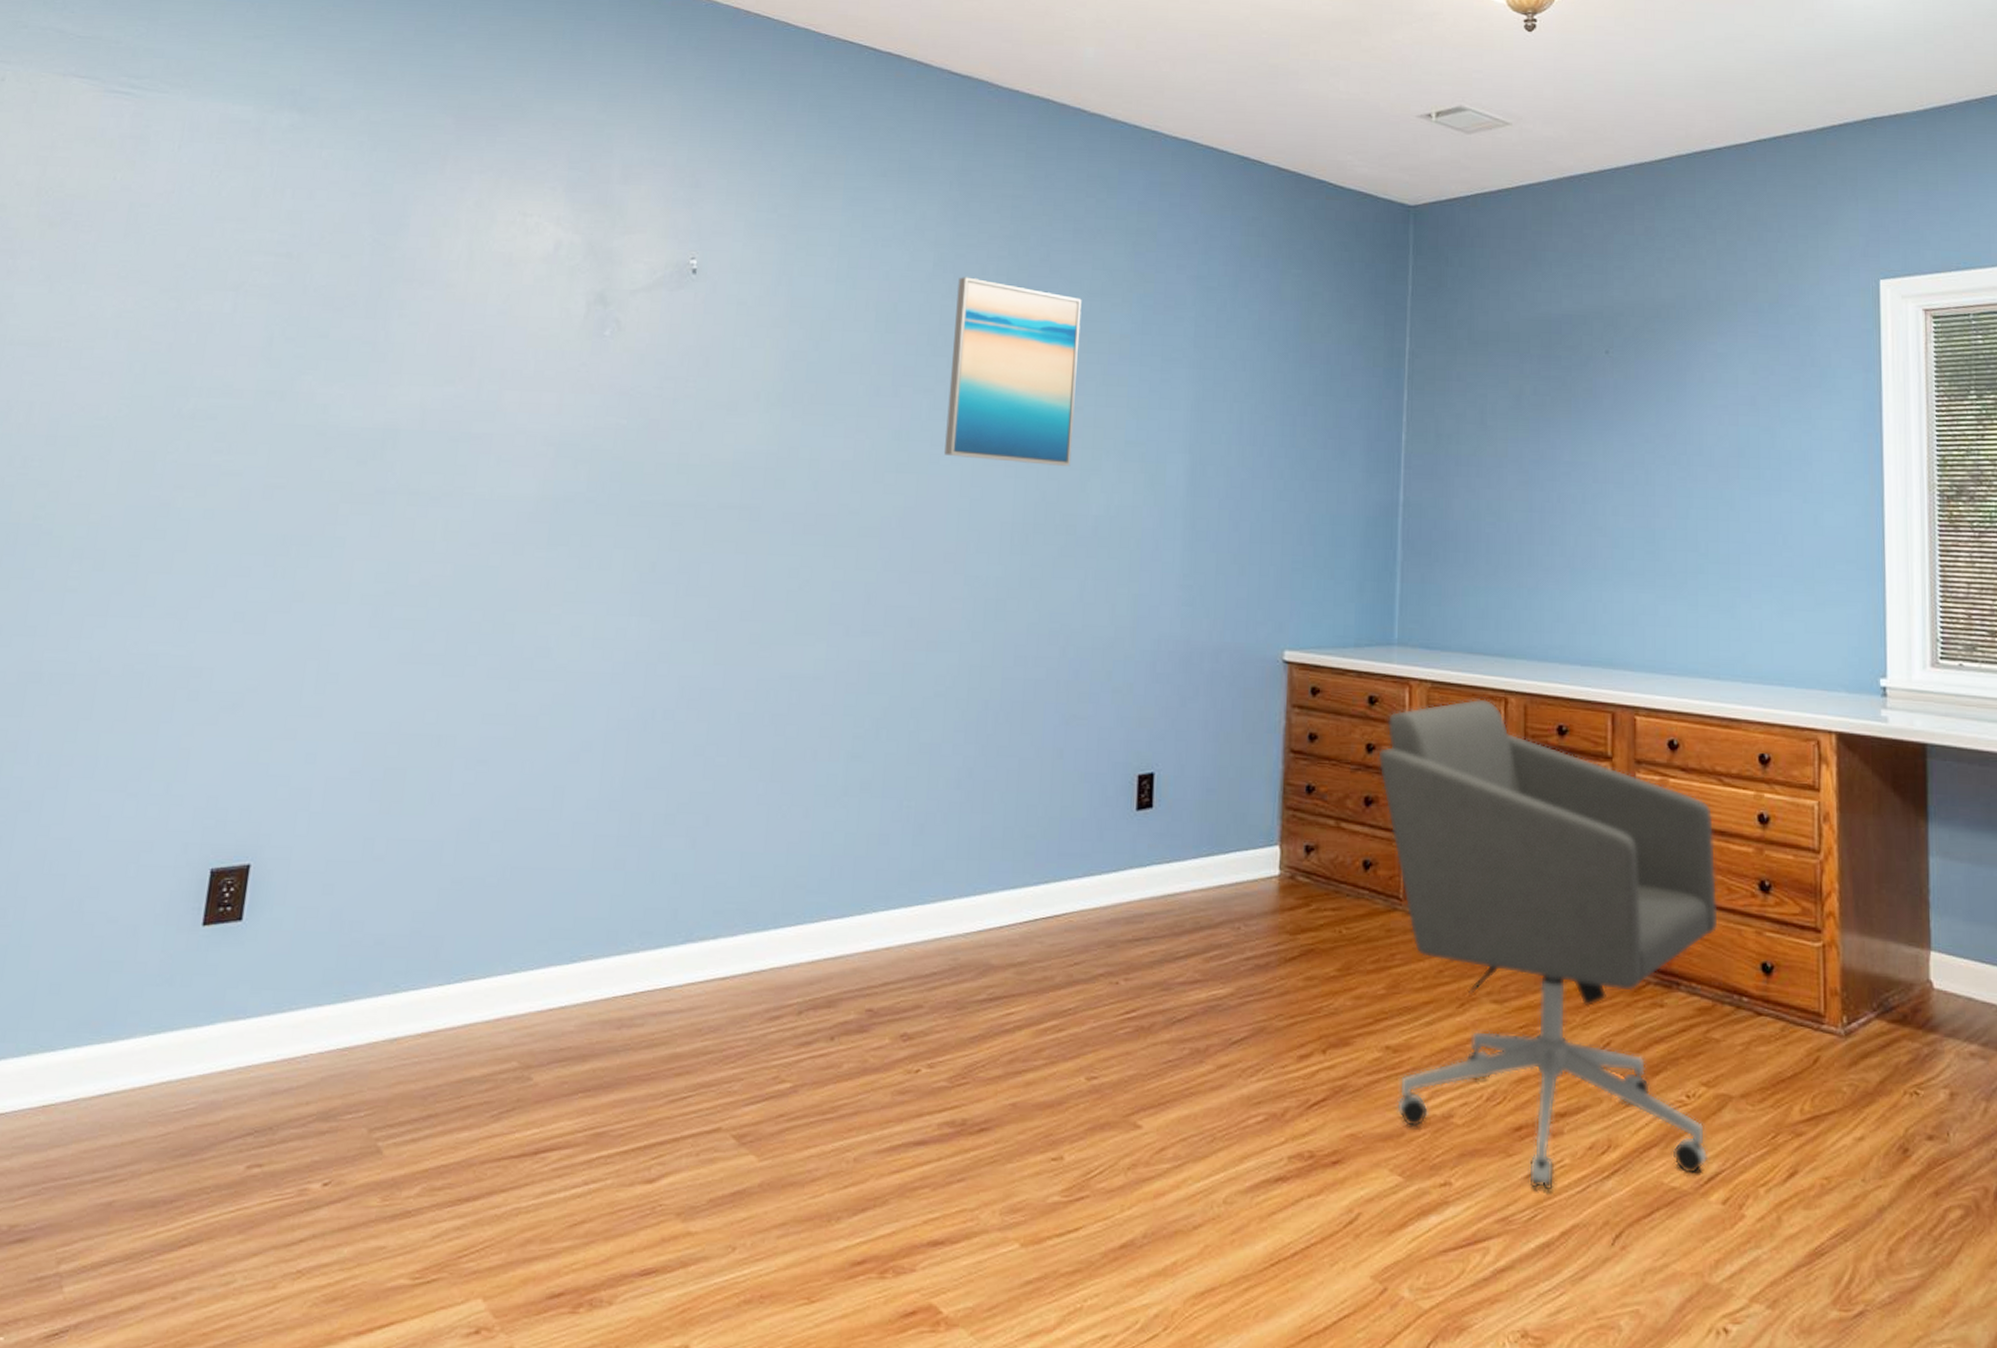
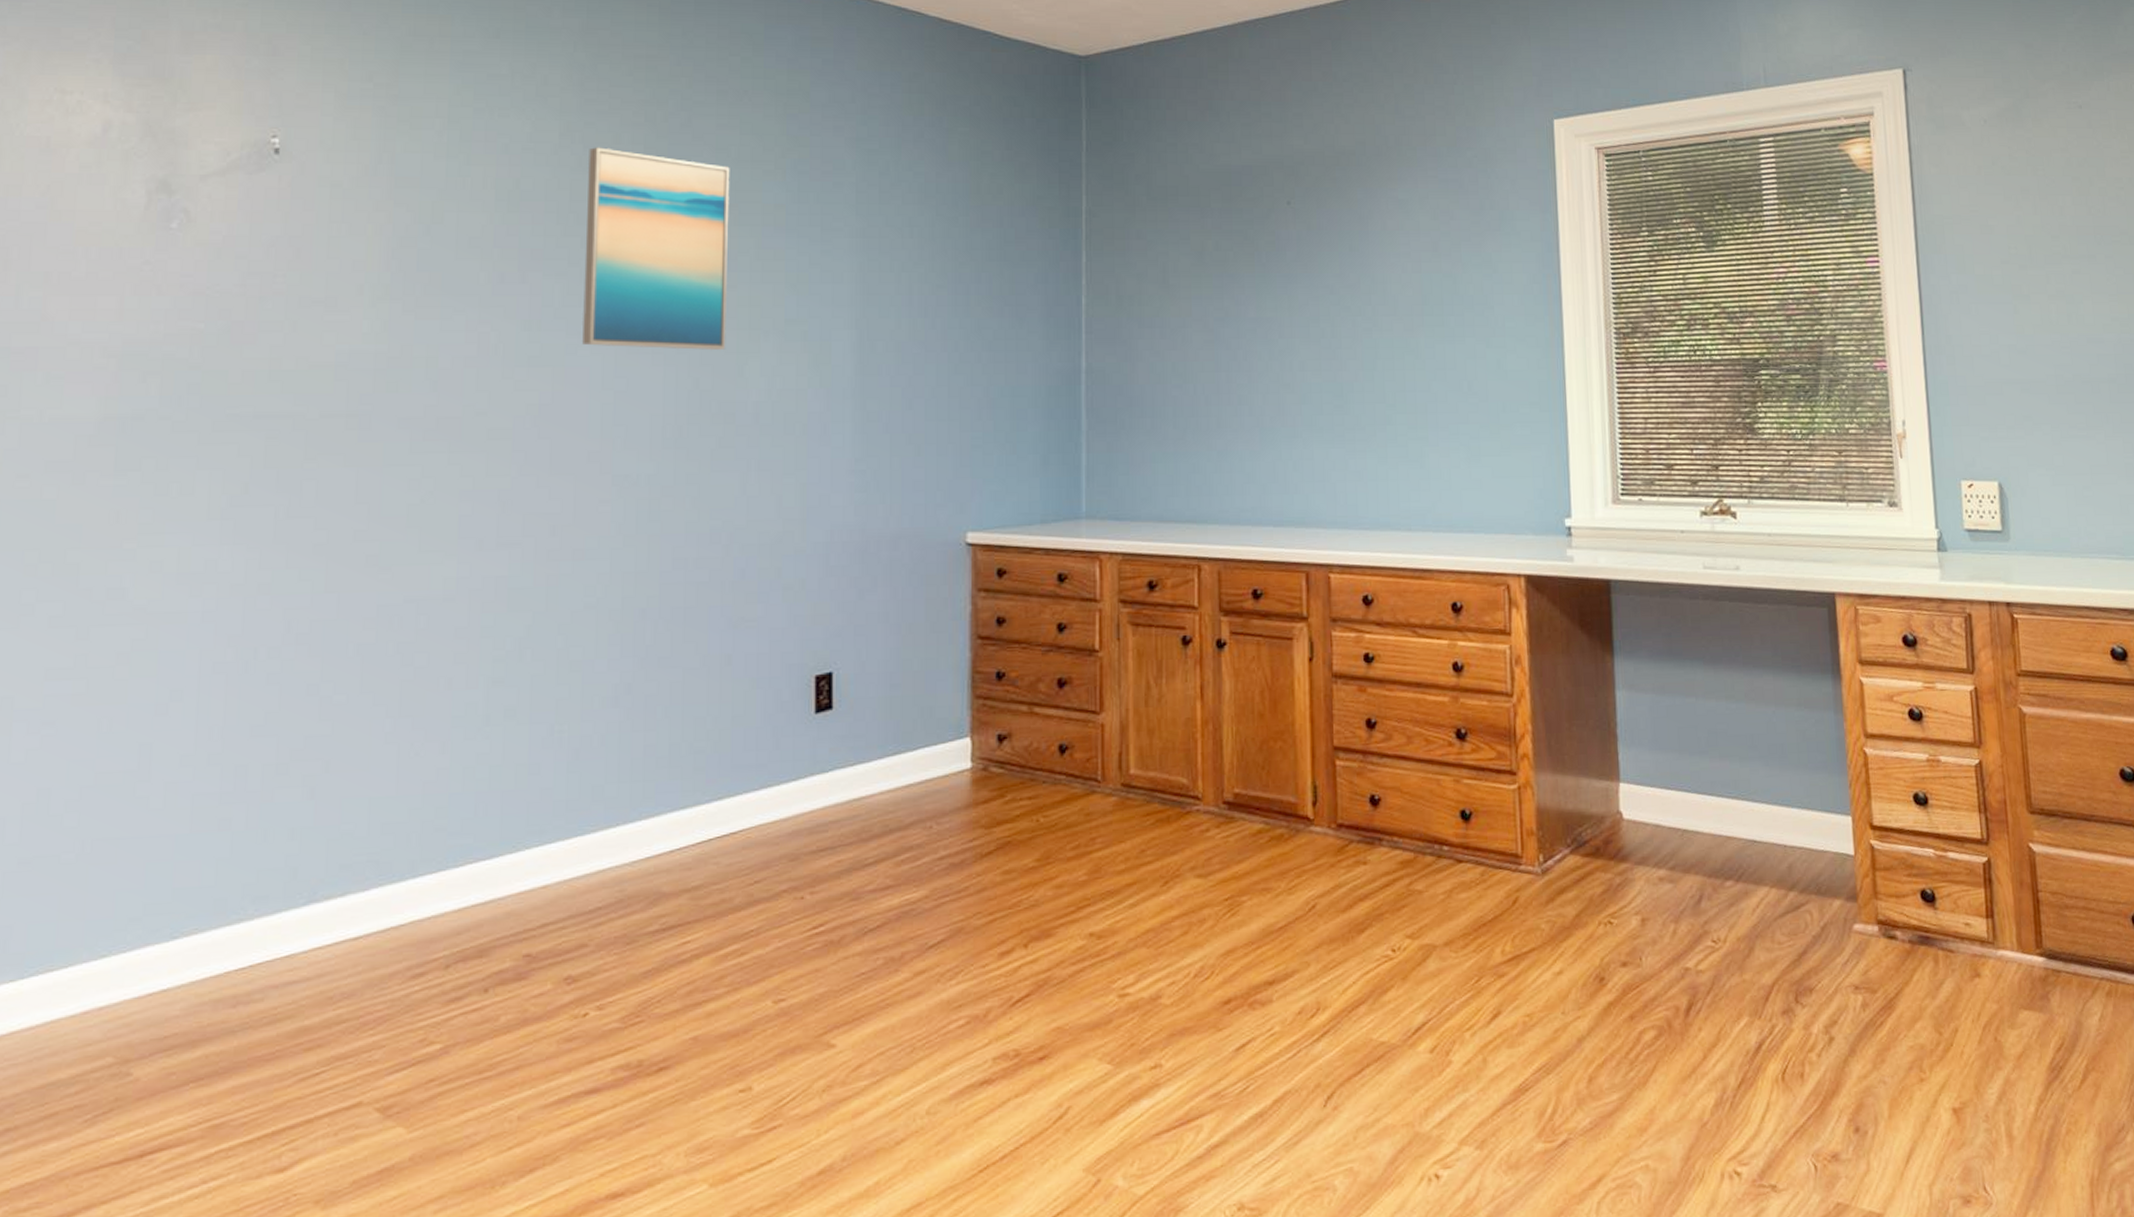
office chair: present [1378,698,1718,1189] -> none [1070,568,1417,1060]

